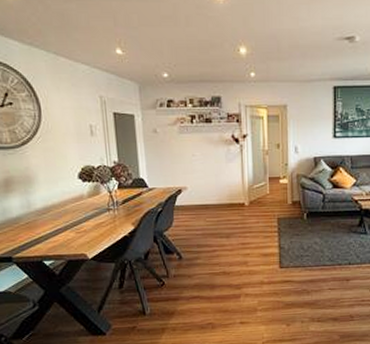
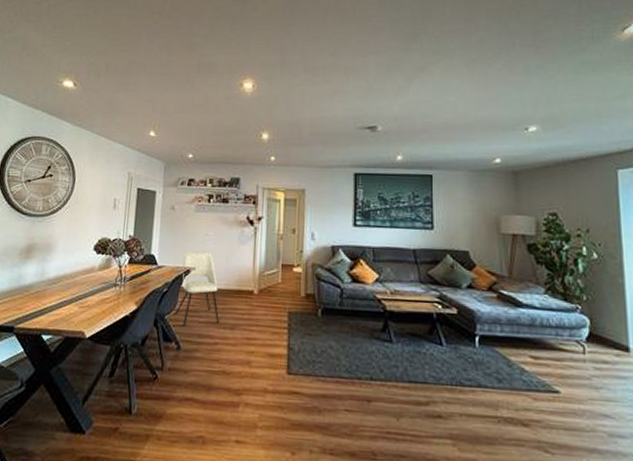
dining chair: none [173,170,216,241] -> present [176,250,220,328]

